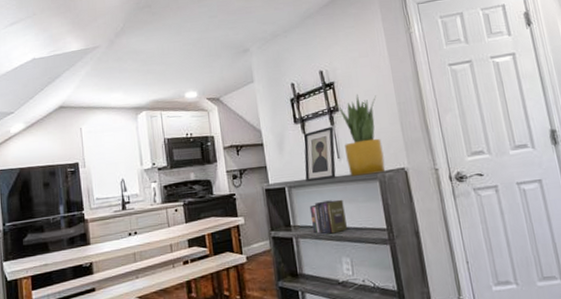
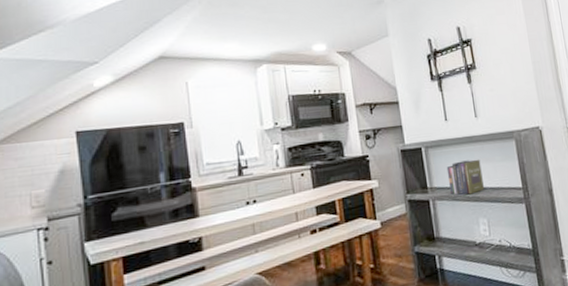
picture frame: present [304,127,336,182] -> none [441,85,474,142]
planter: present [335,95,386,176] -> none [473,52,521,135]

